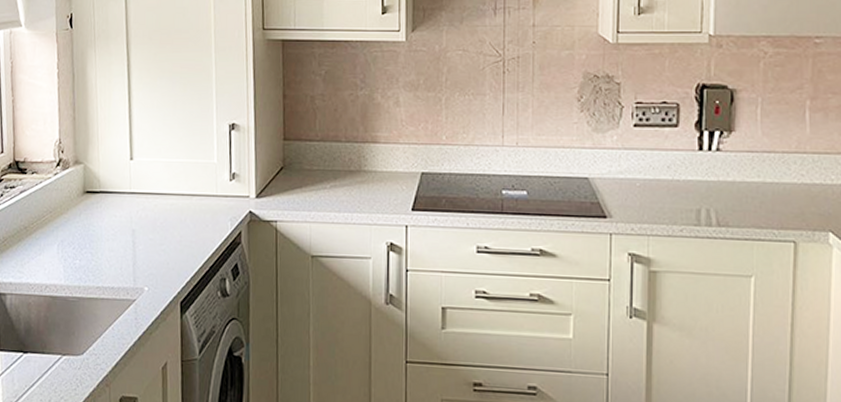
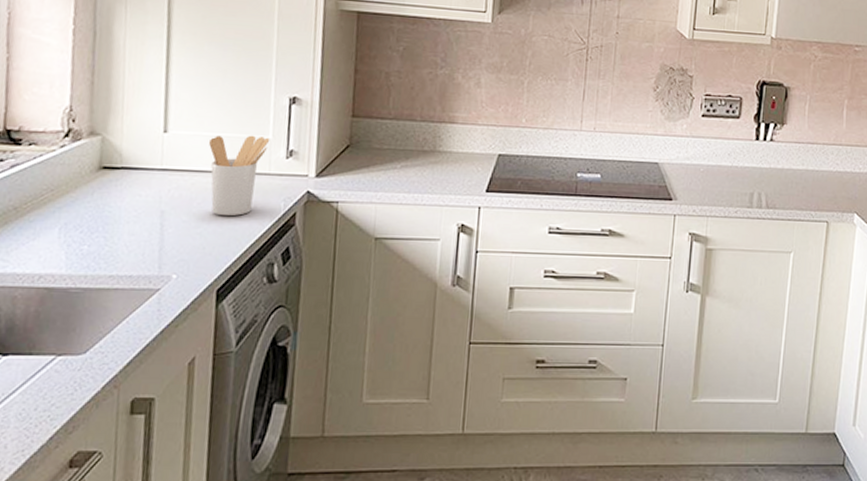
utensil holder: none [166,160,215,235] -> present [209,135,270,216]

